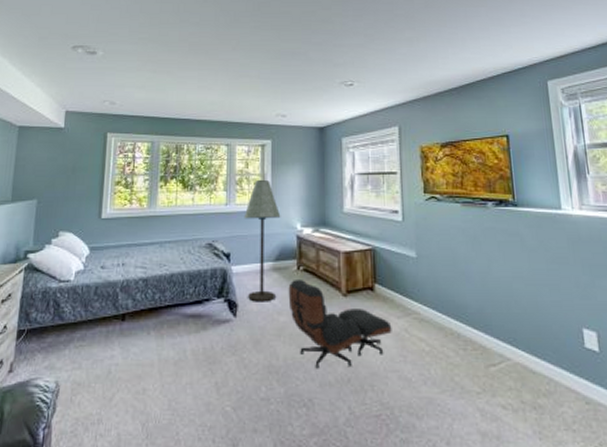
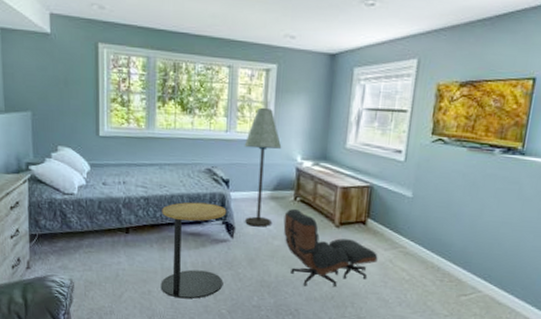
side table: none [157,280,229,396] -> present [160,202,227,299]

